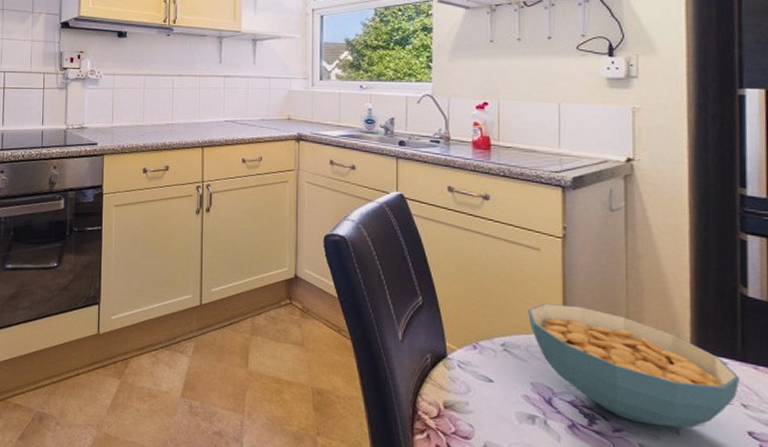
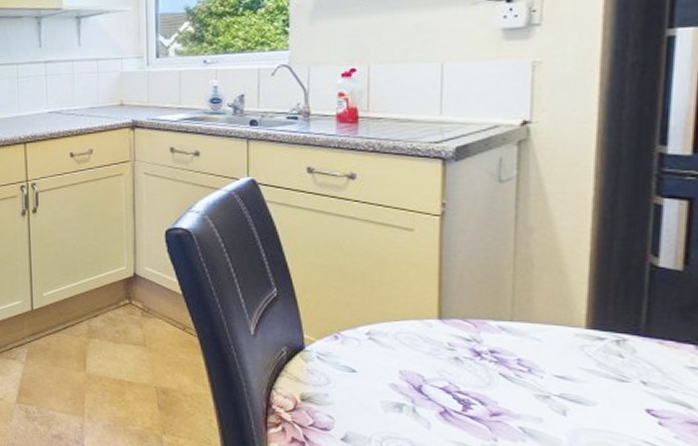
cereal bowl: present [528,303,740,429] -> none [398,287,642,409]

